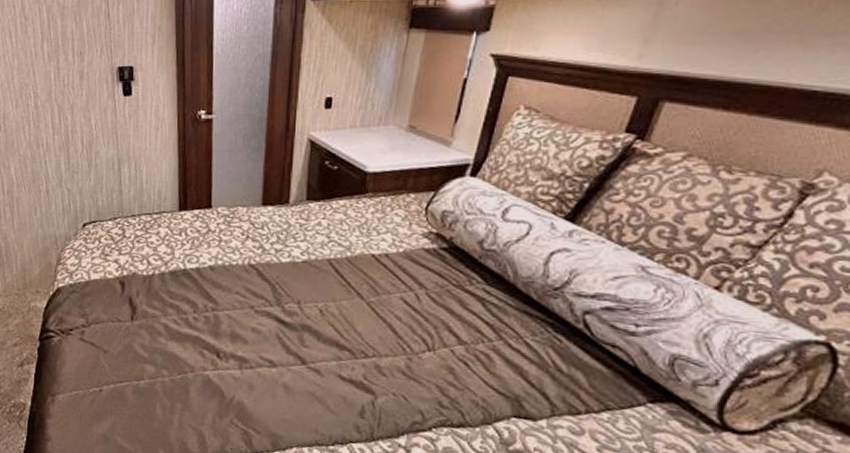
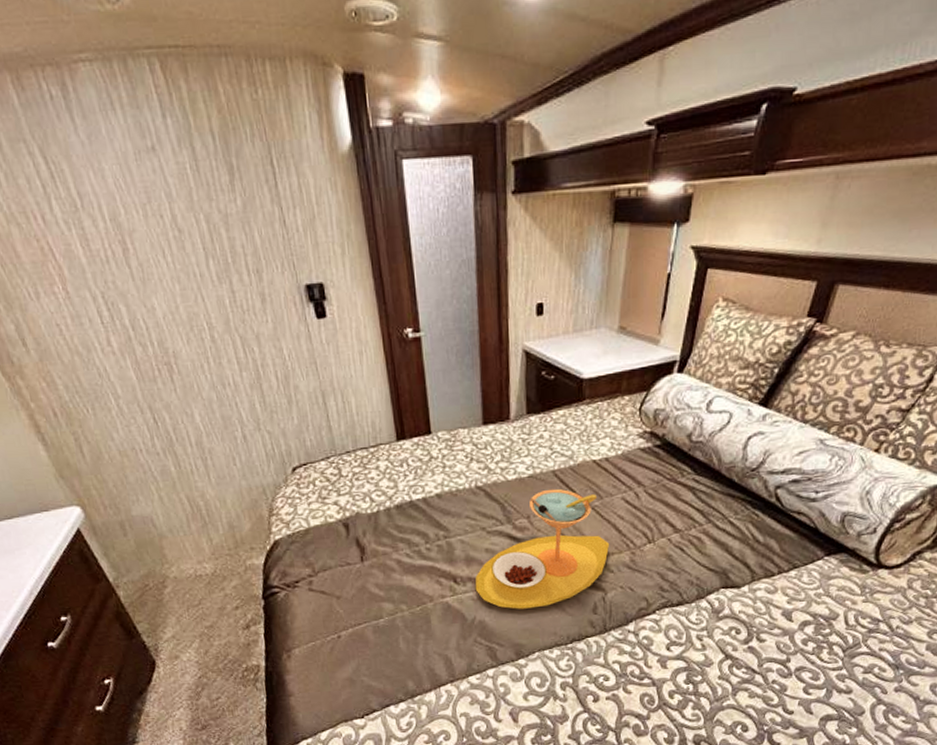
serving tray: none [237,277,384,400] -> present [475,489,610,609]

